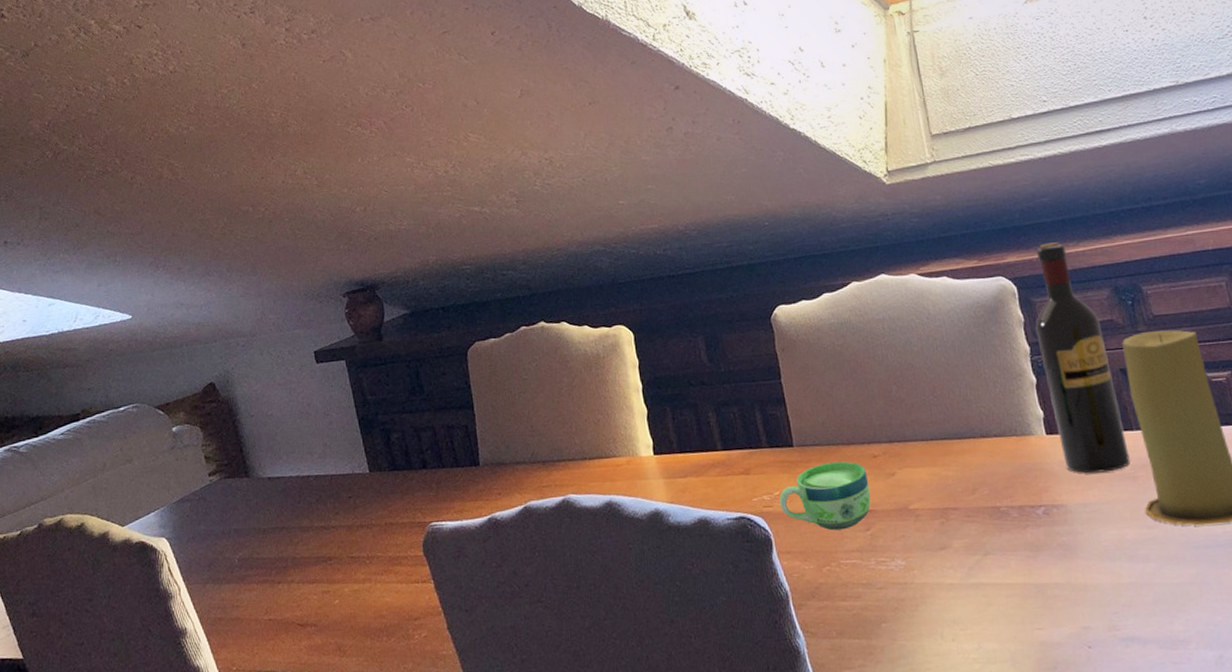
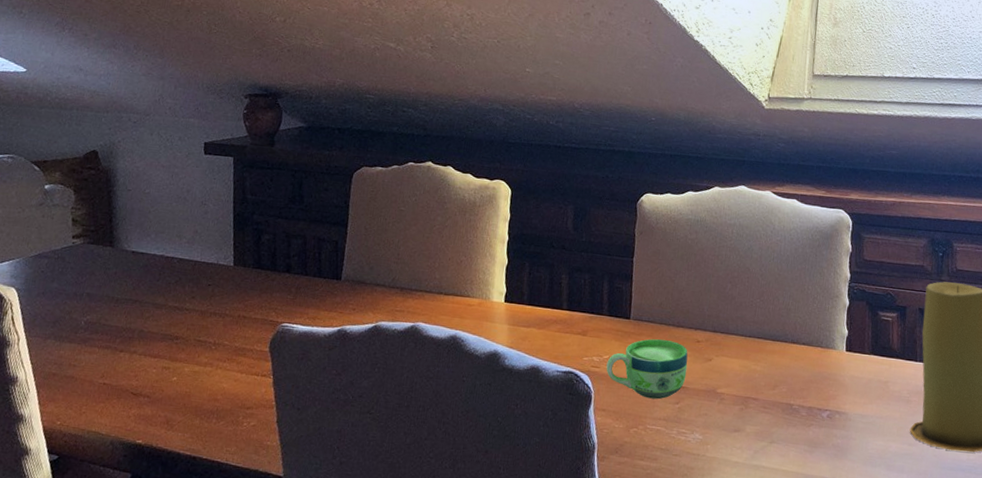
wine bottle: present [1035,242,1130,474] -> none [855,189,913,393]

